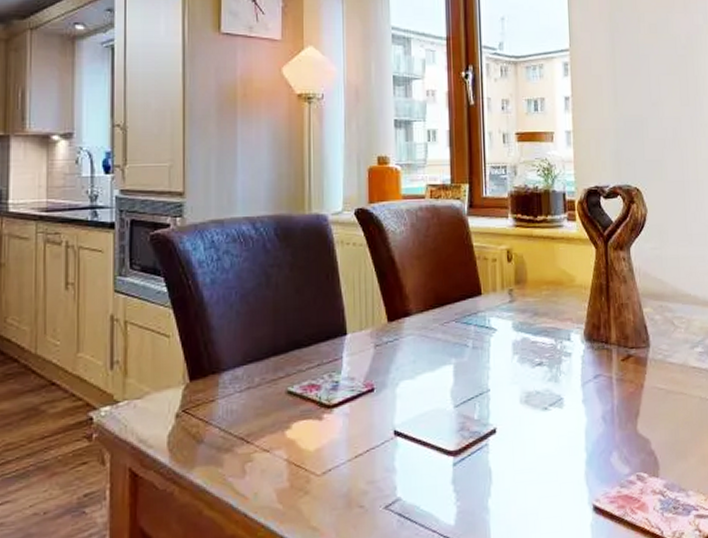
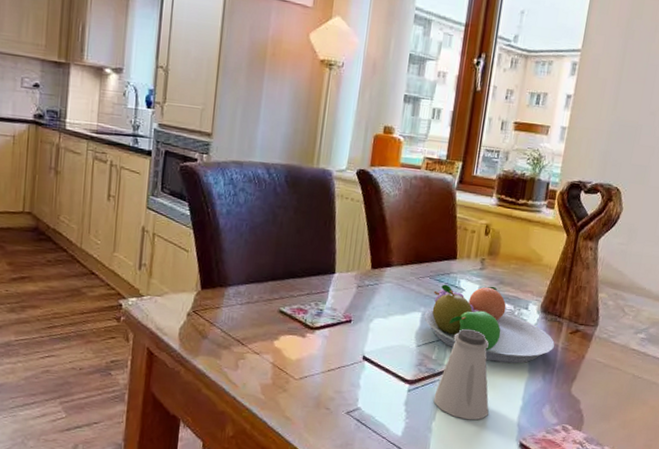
fruit bowl: none [456,319,608,410] -> present [424,284,555,364]
saltshaker: none [484,375,551,489] -> present [433,328,489,420]

